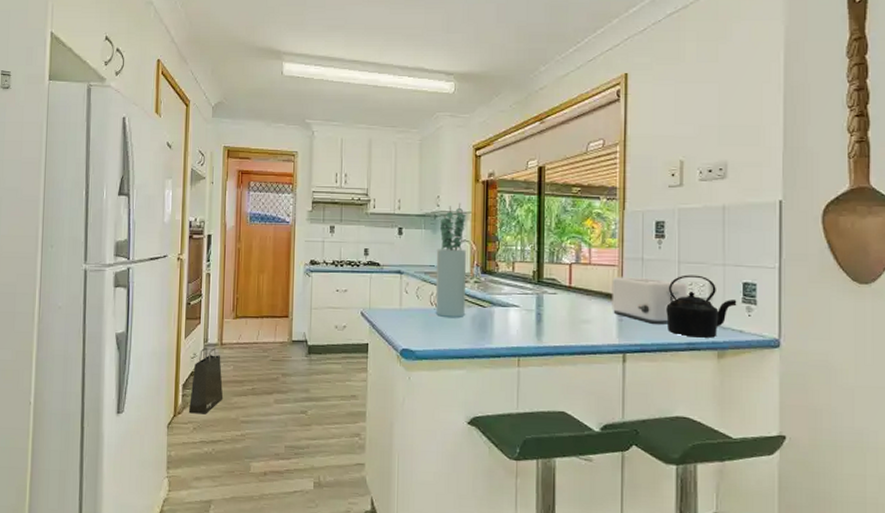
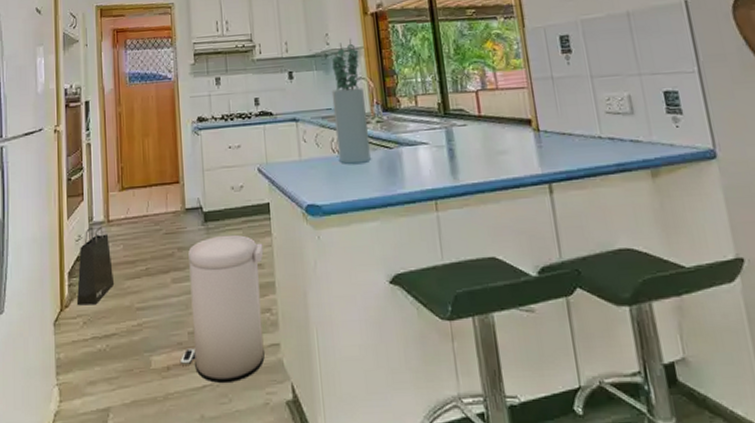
pedal bin: none [275,367,359,491] -> present [179,234,265,383]
toaster: present [612,277,687,324] -> none [523,97,607,147]
kettle: present [666,274,737,338] -> none [584,88,662,157]

